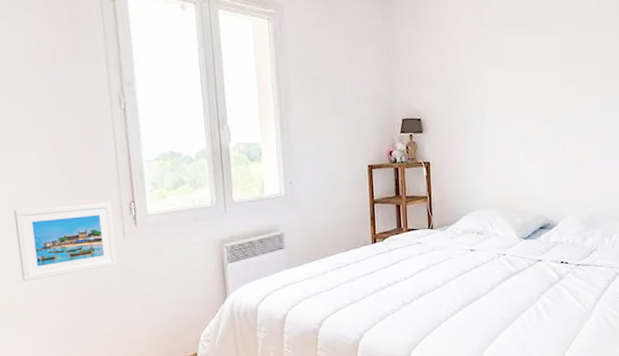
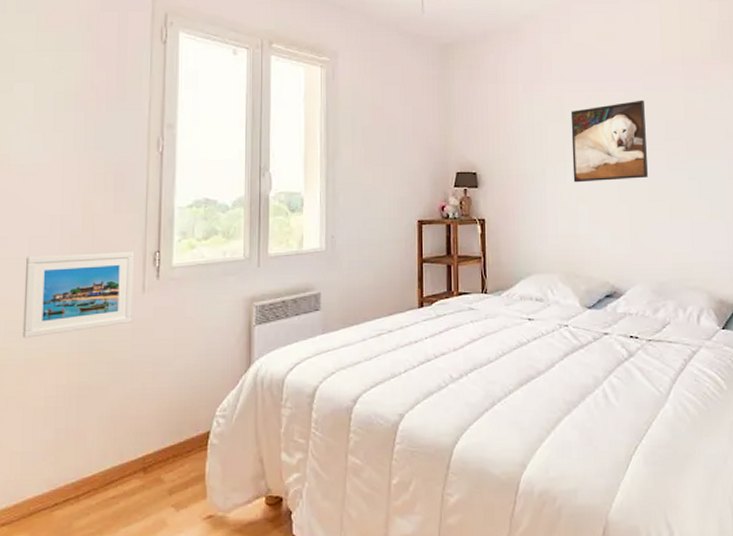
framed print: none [509,42,581,125] -> present [570,100,648,183]

